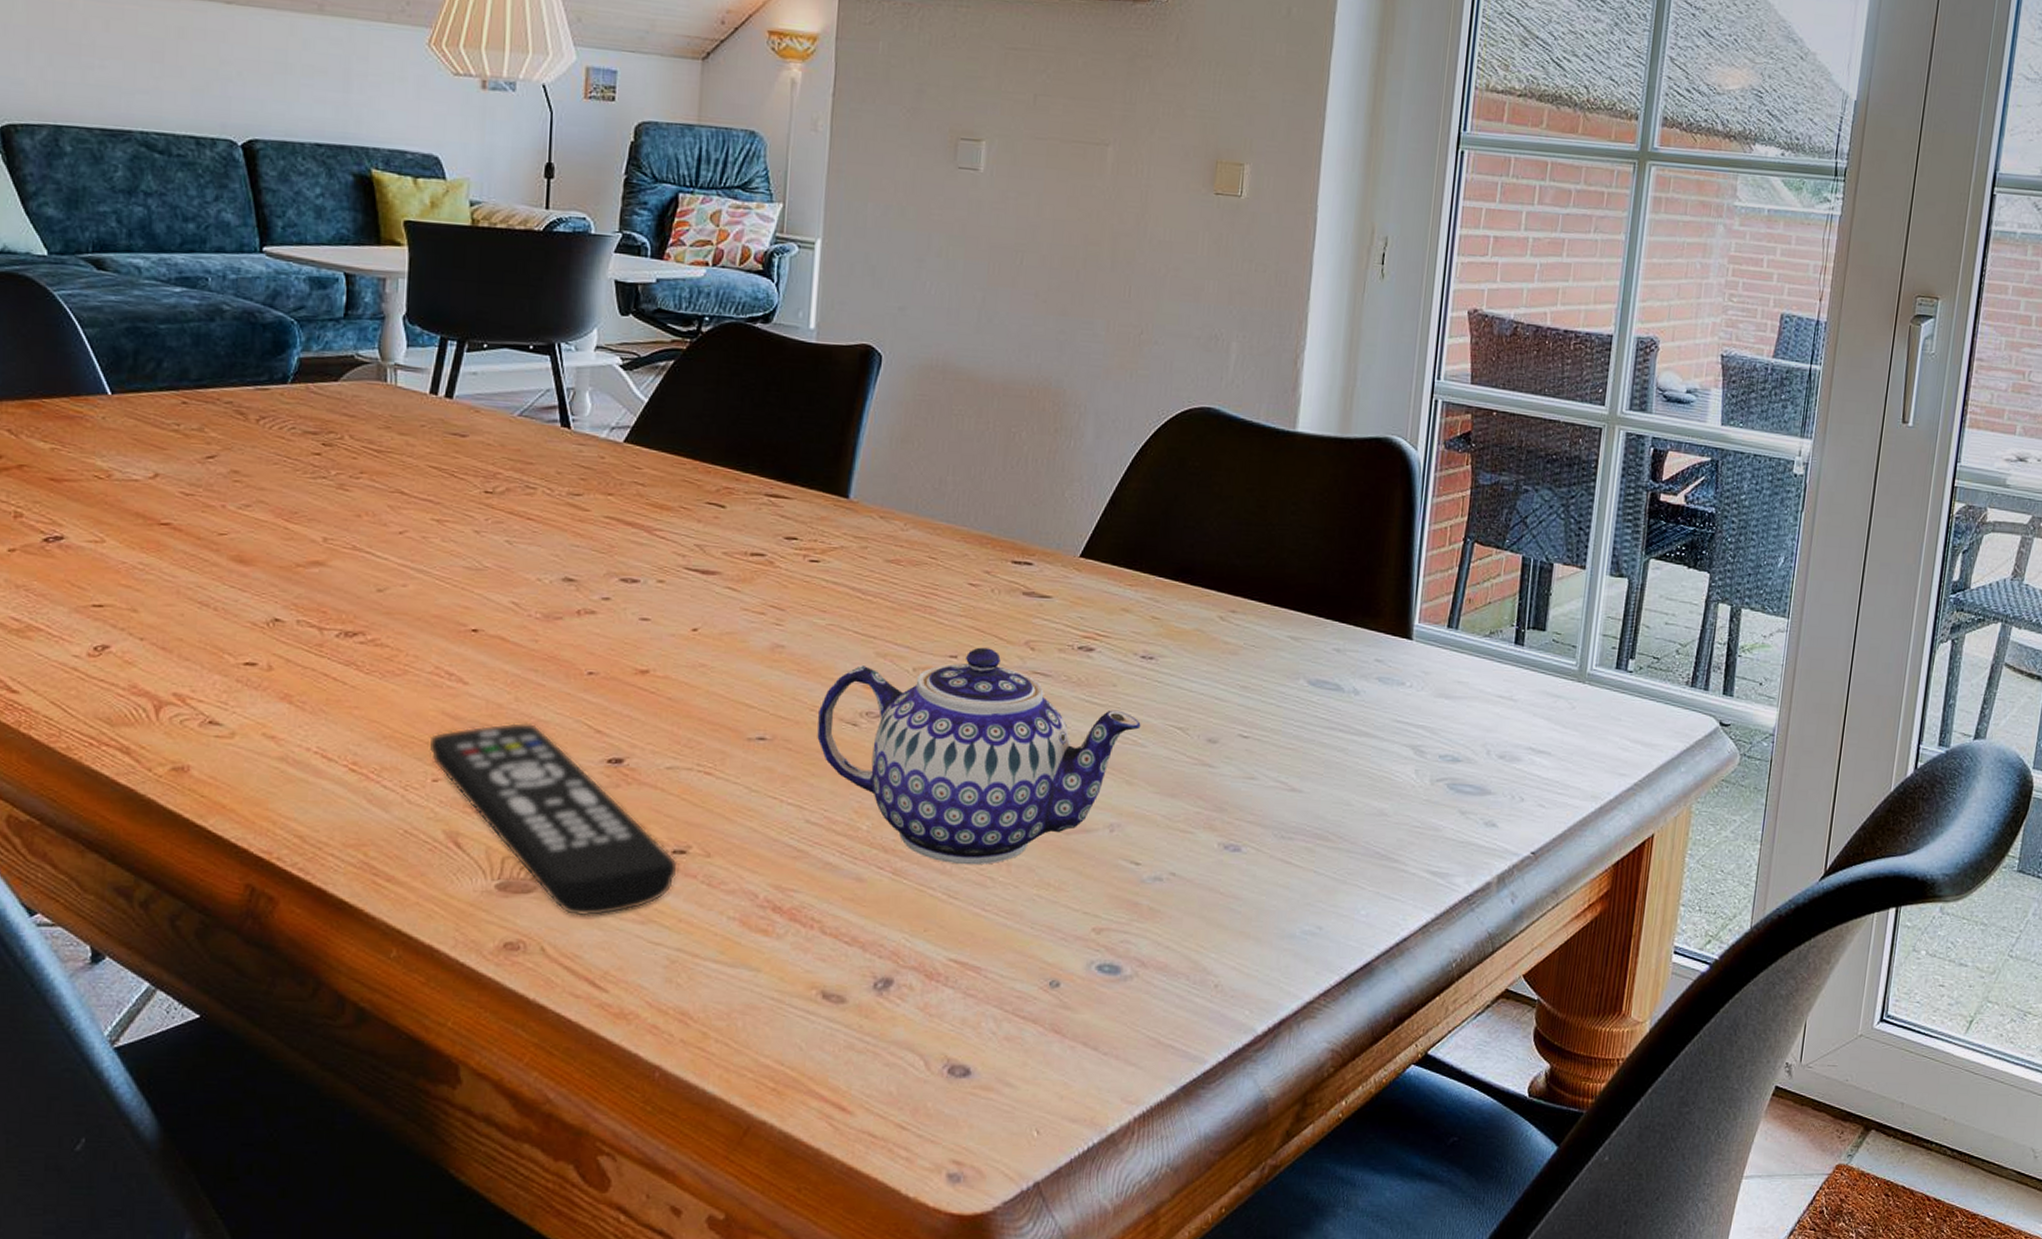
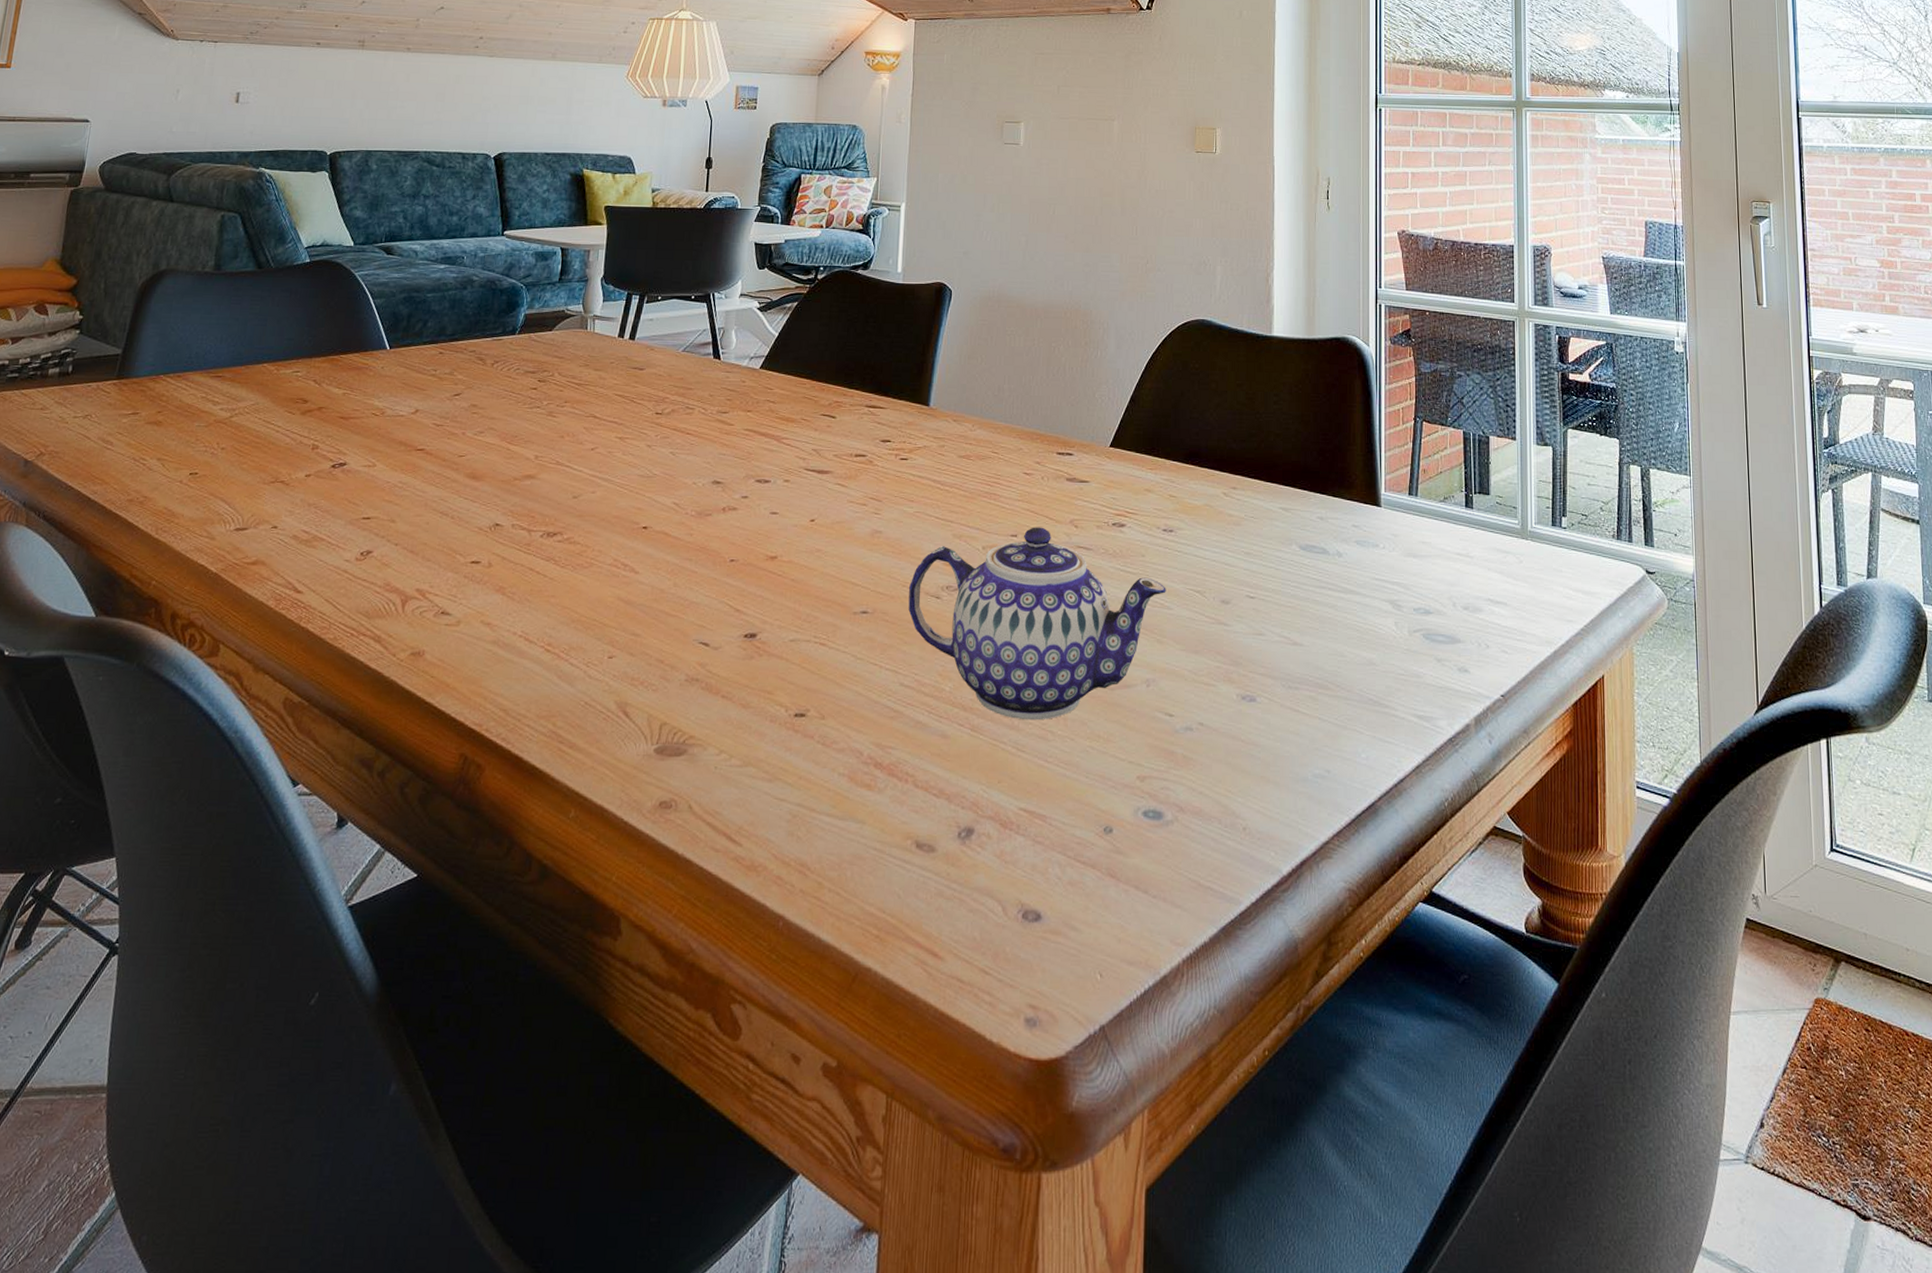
remote control: present [429,722,679,917] -> none [606,604,799,776]

